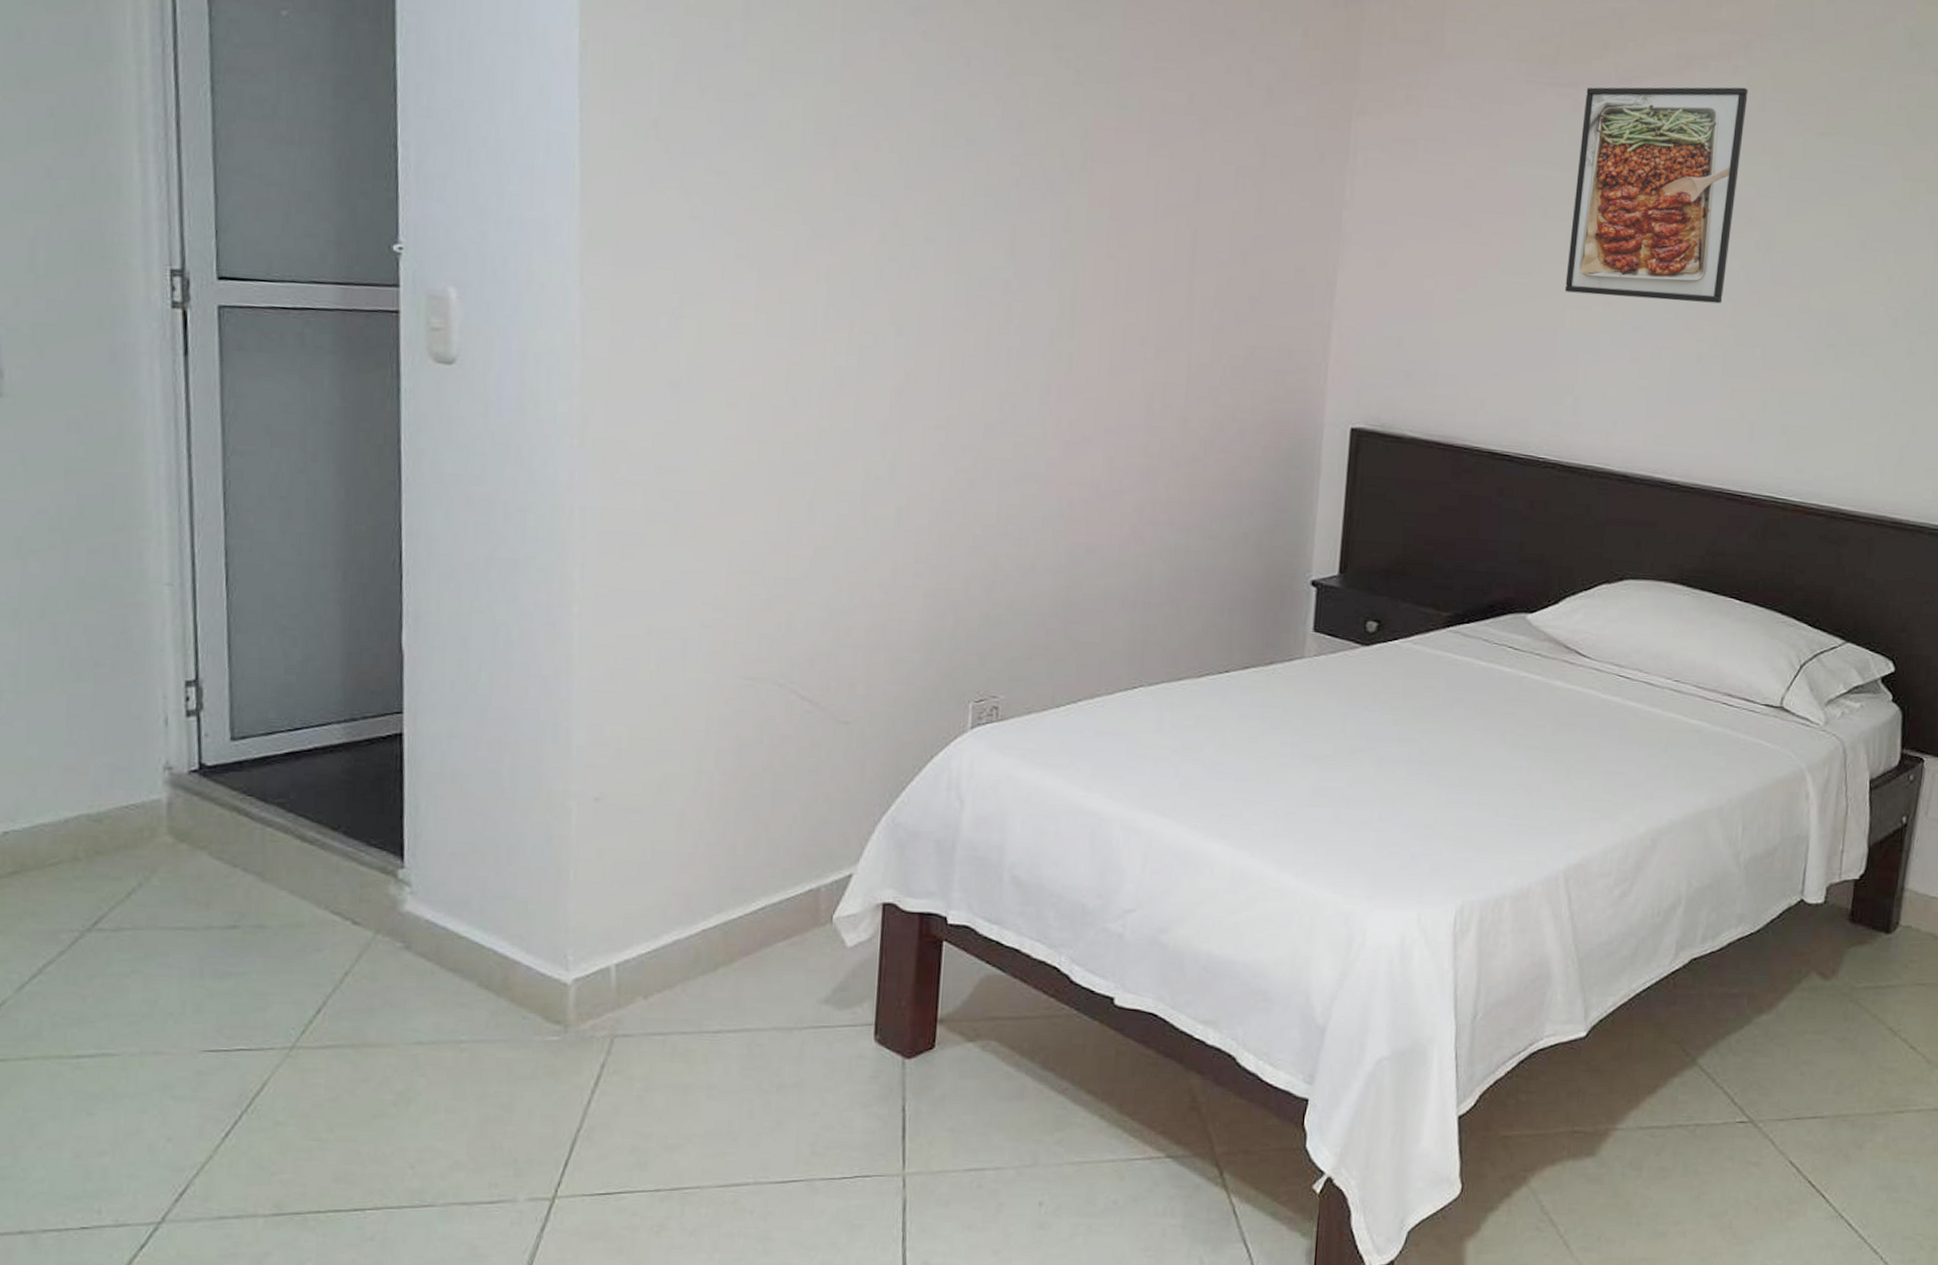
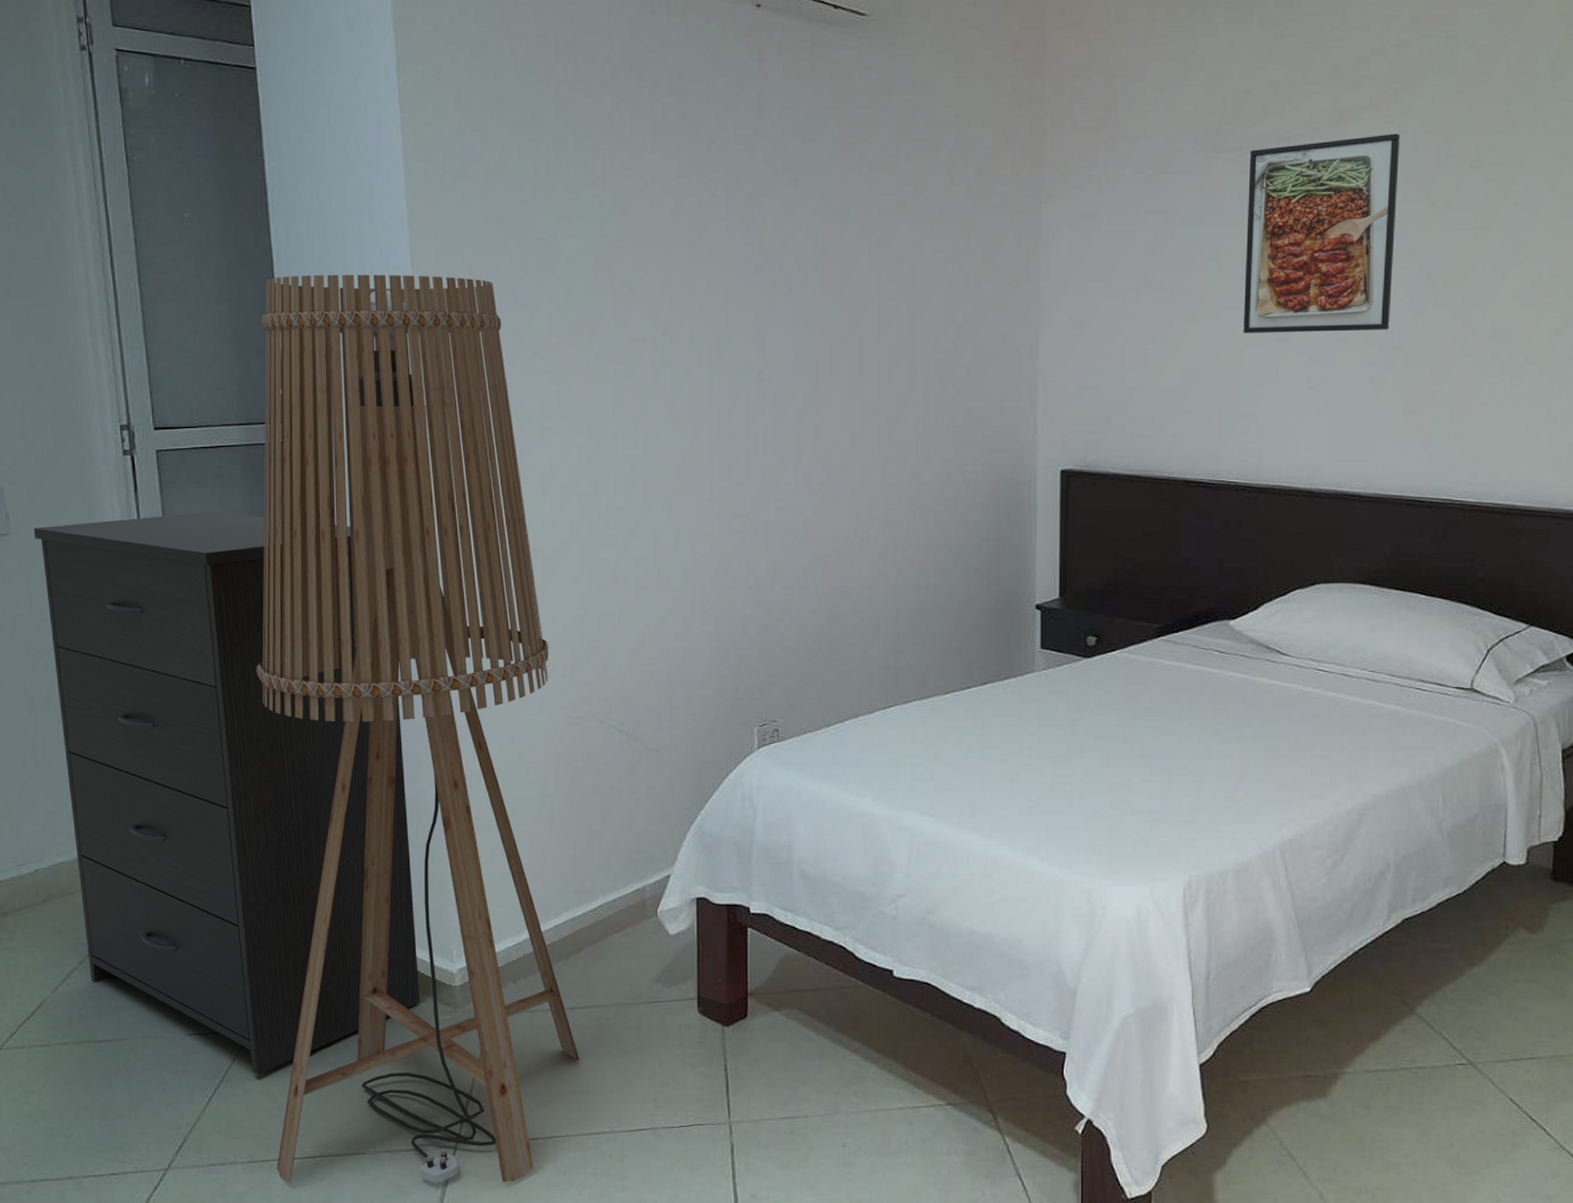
dresser: none [37,389,523,1104] -> present [33,511,420,1075]
floor lamp: none [311,104,722,1244] -> present [256,274,580,1184]

